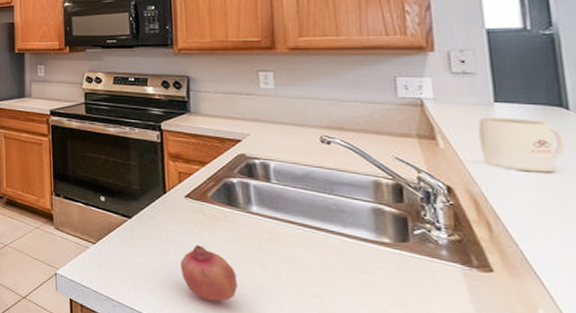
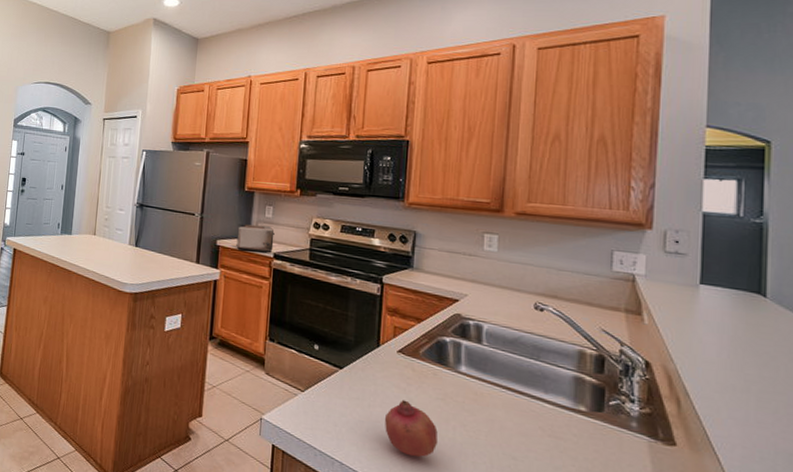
toaster: none [12,85,49,111] -> present [236,224,275,254]
mug: present [478,117,566,173] -> none [680,297,758,356]

